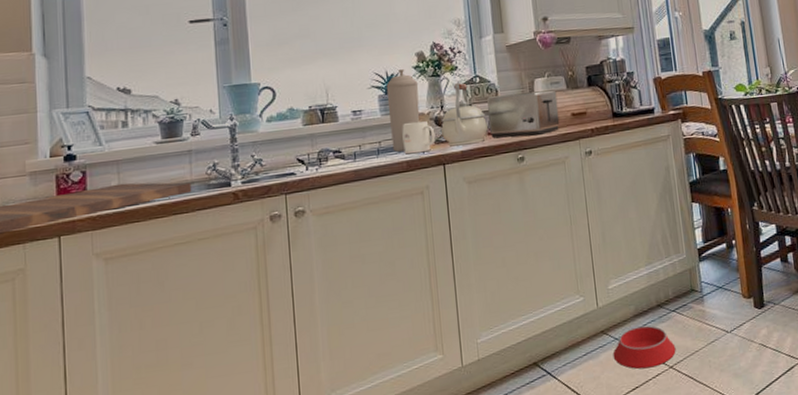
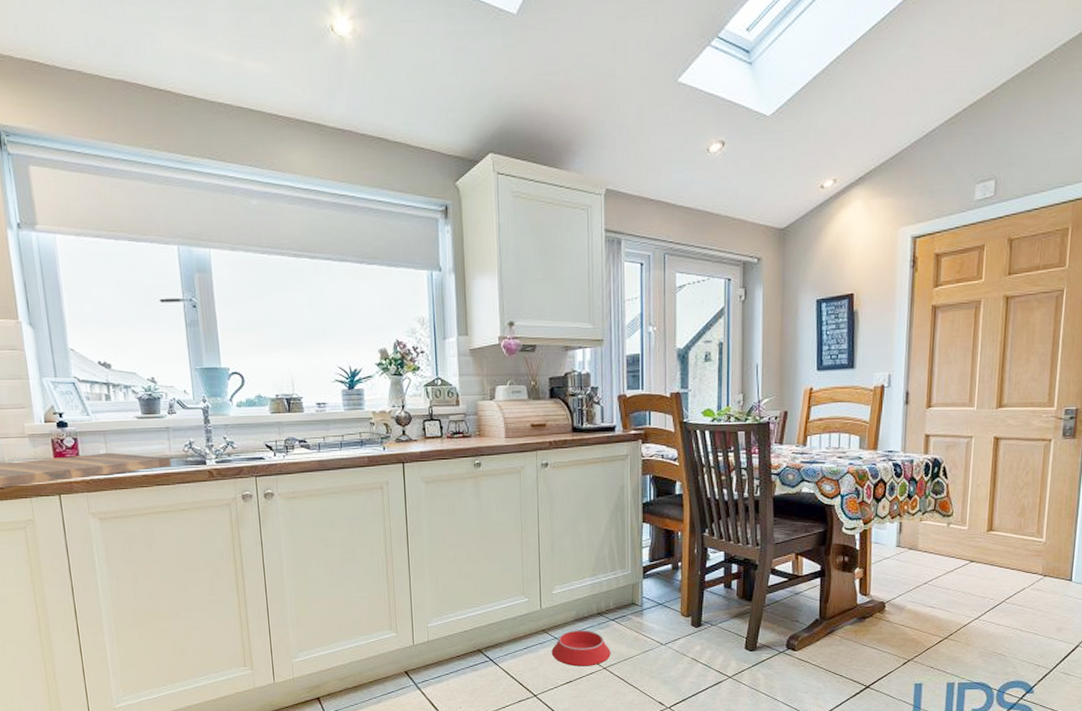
canister: present [386,69,420,153] -> none [349,365,382,448]
mug: present [402,120,436,155] -> none [364,418,396,450]
kettle: present [441,83,489,147] -> none [402,384,448,446]
toaster: present [487,90,560,138] -> none [448,398,519,444]

